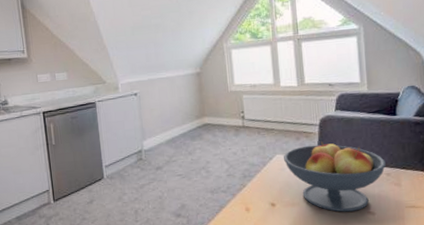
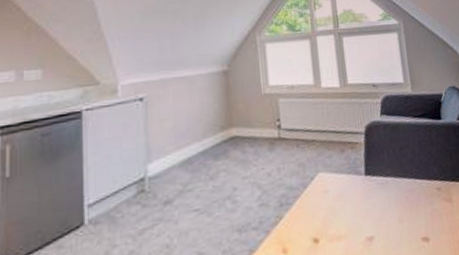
fruit bowl: present [284,141,386,212] -> none [327,152,436,242]

